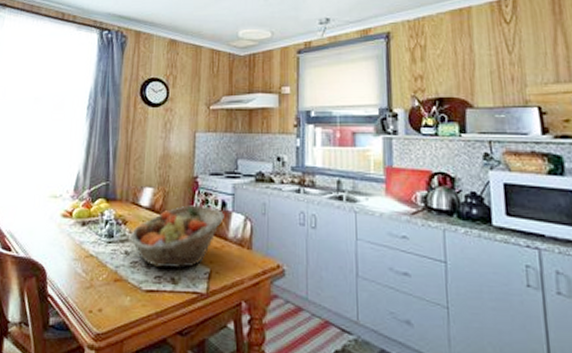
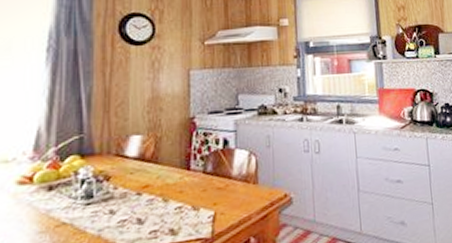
fruit basket: present [129,205,224,268] -> none [114,147,227,221]

